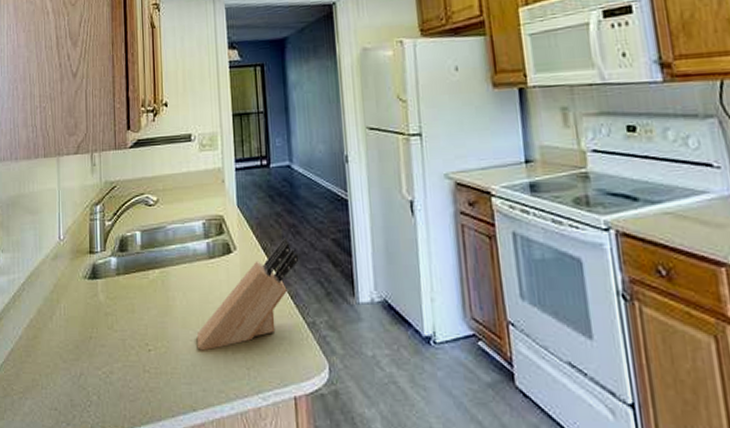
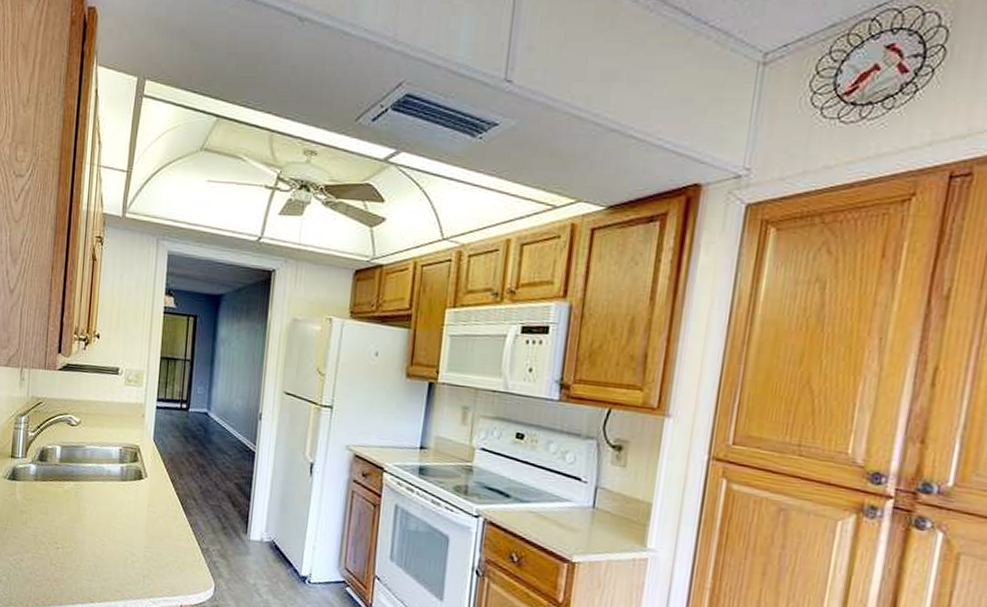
knife block: present [197,237,299,351] -> none [102,474,203,556]

